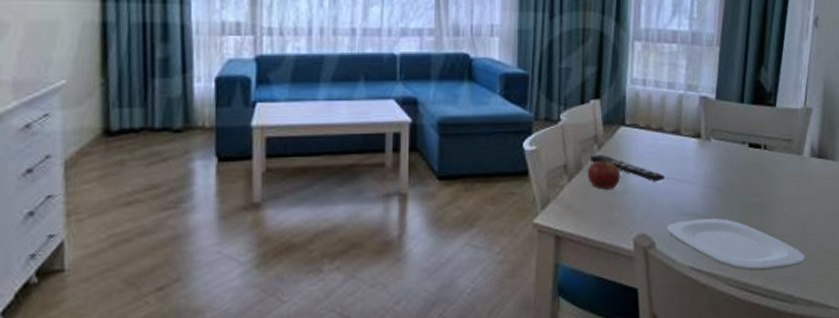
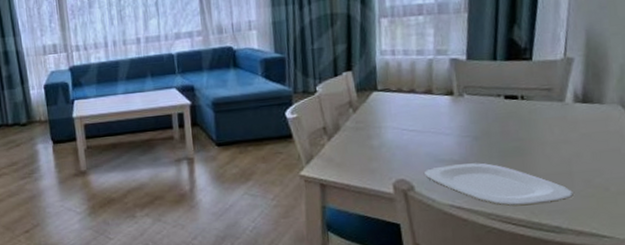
apple: present [587,157,621,189] -> none [344,118,377,145]
remote control: present [591,154,664,183] -> none [347,116,419,136]

